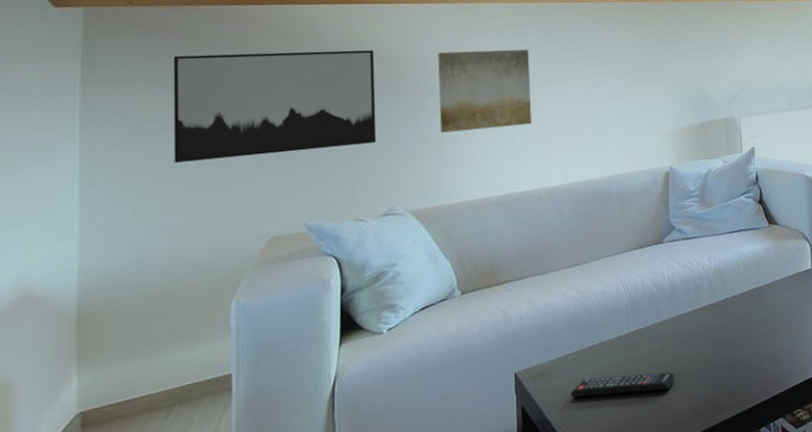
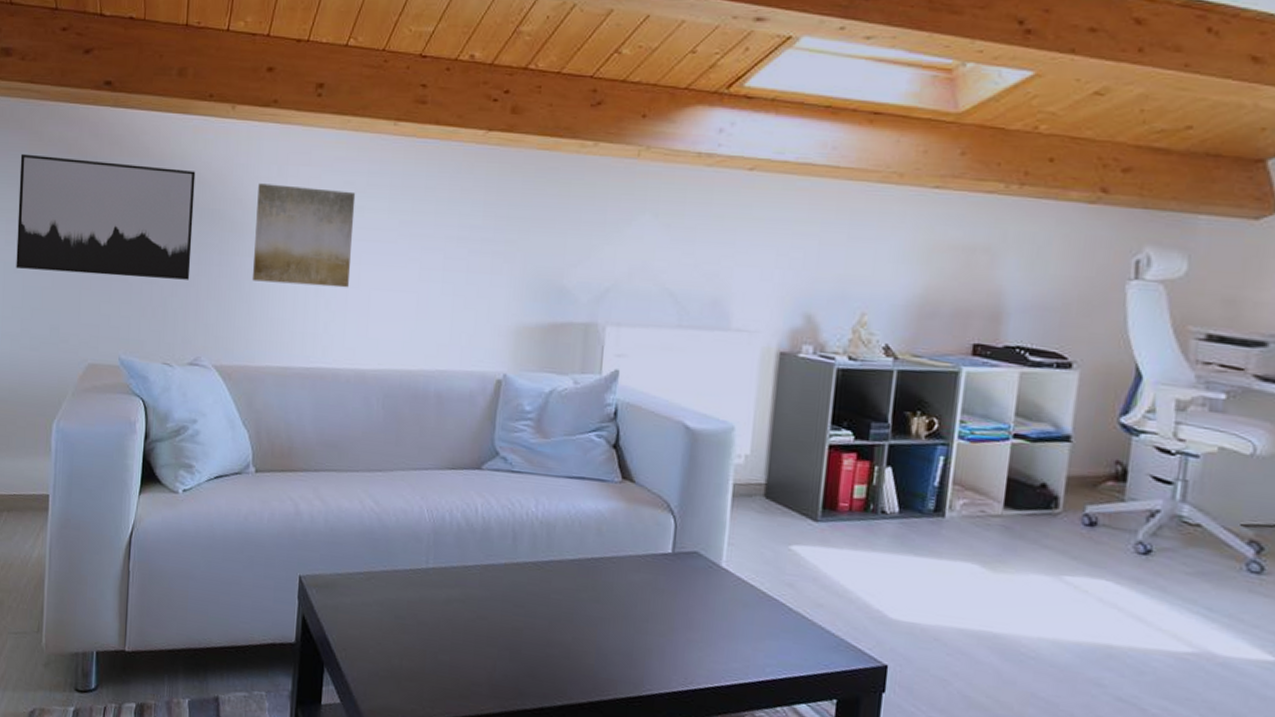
remote control: present [571,372,675,398] -> none [354,606,474,650]

